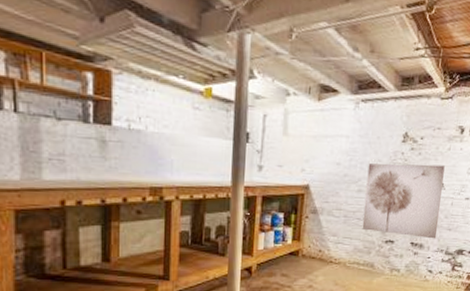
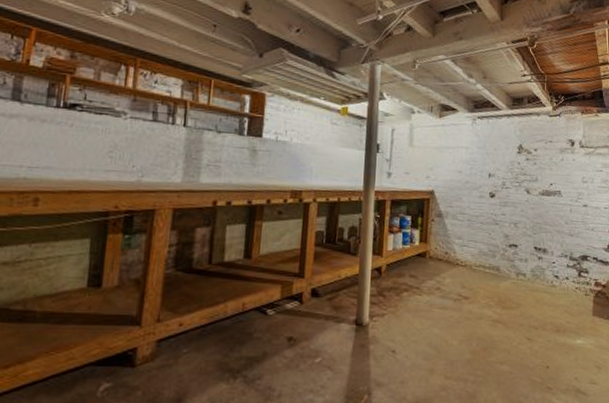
wall art: present [362,163,445,239] -> none [485,172,560,244]

